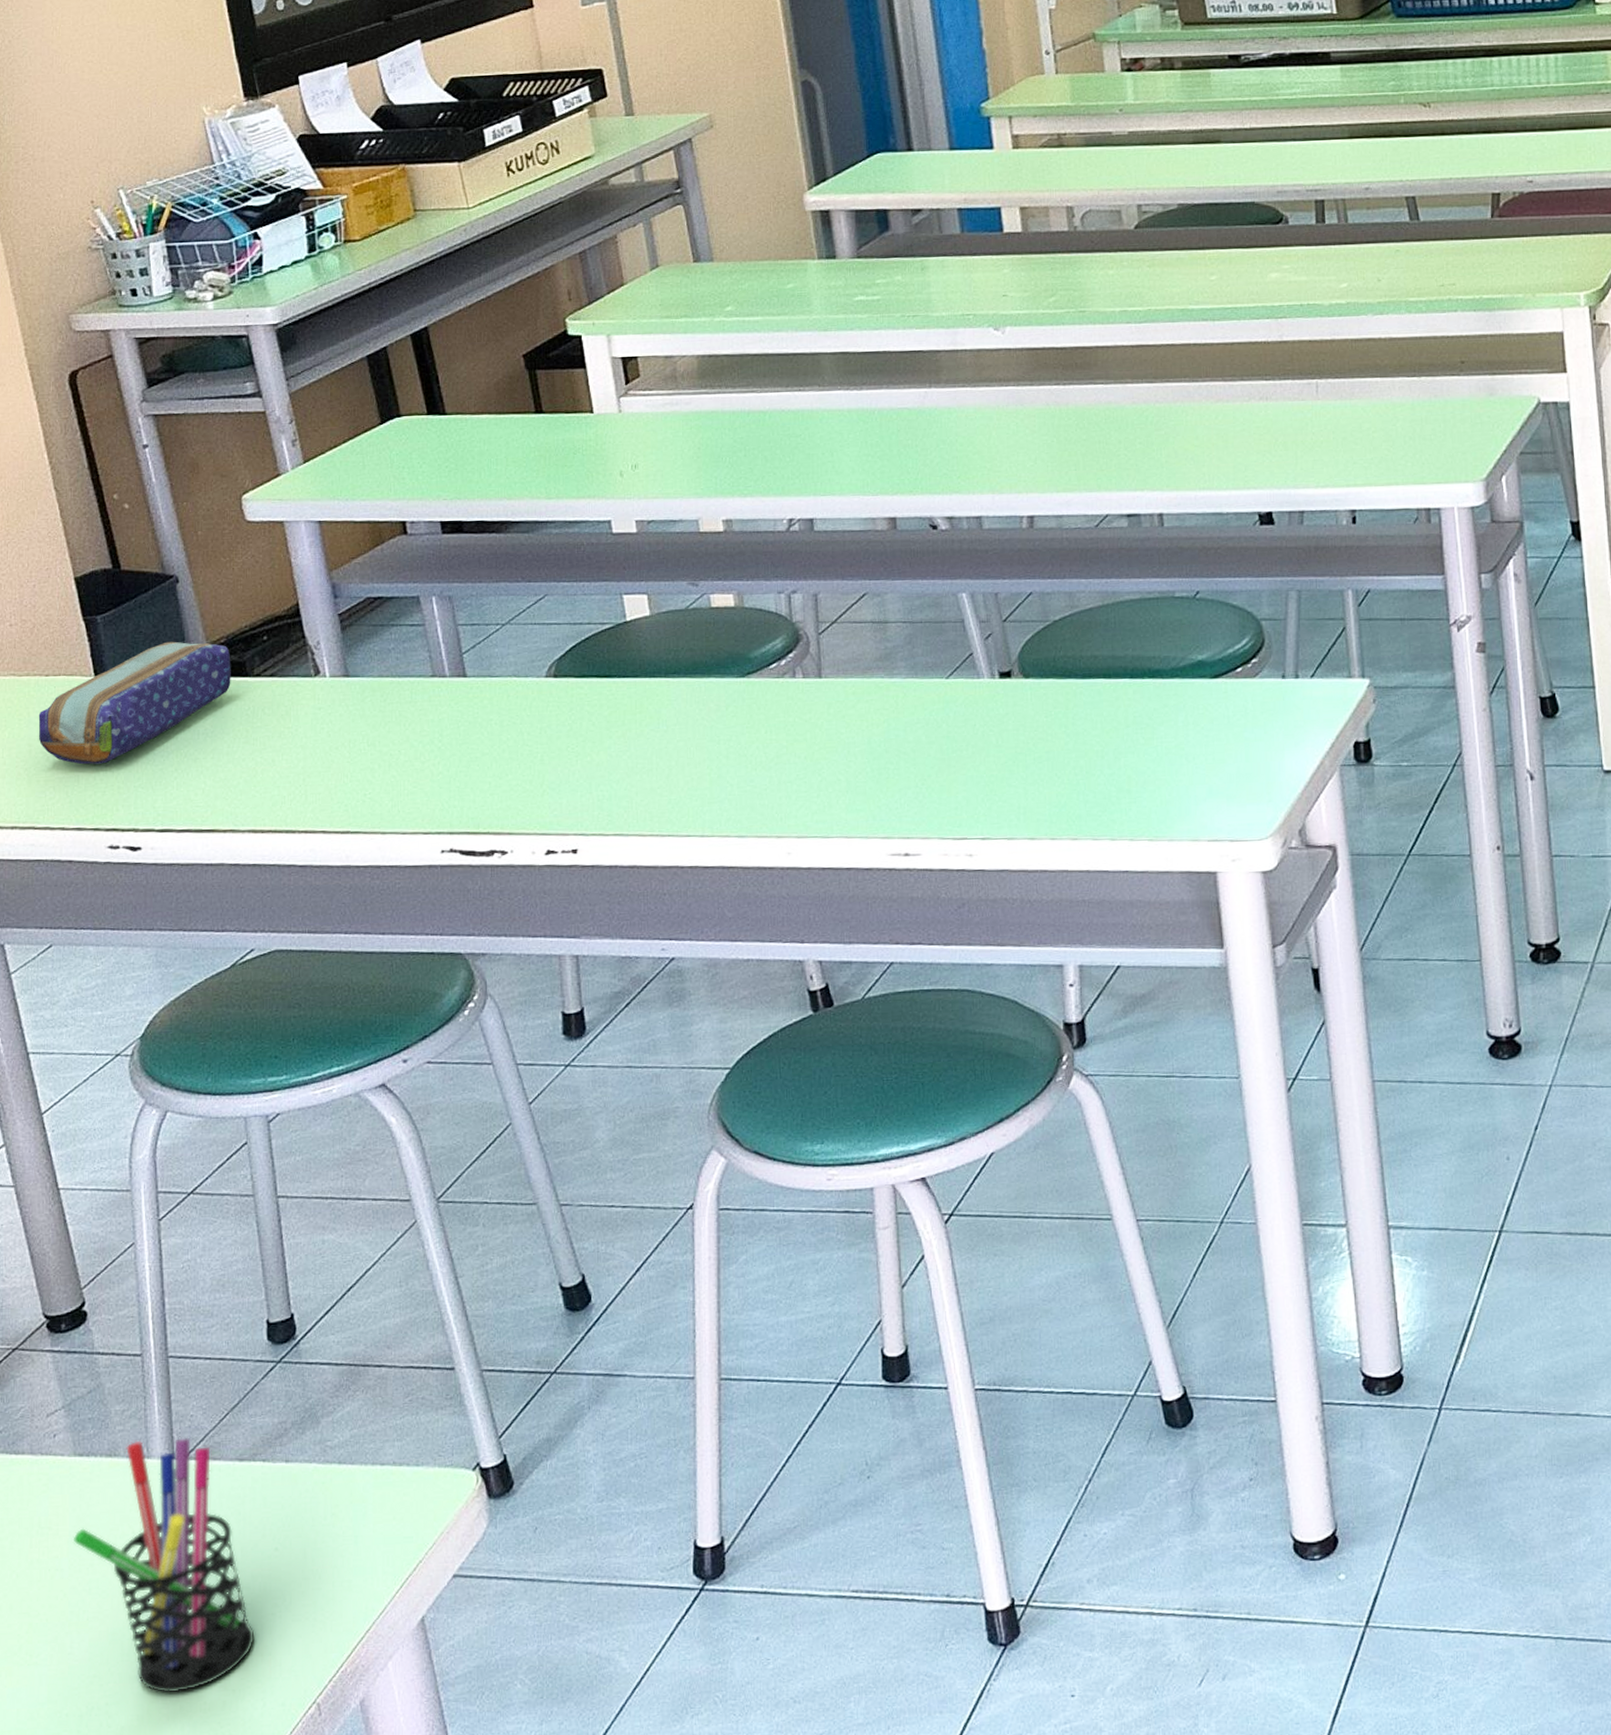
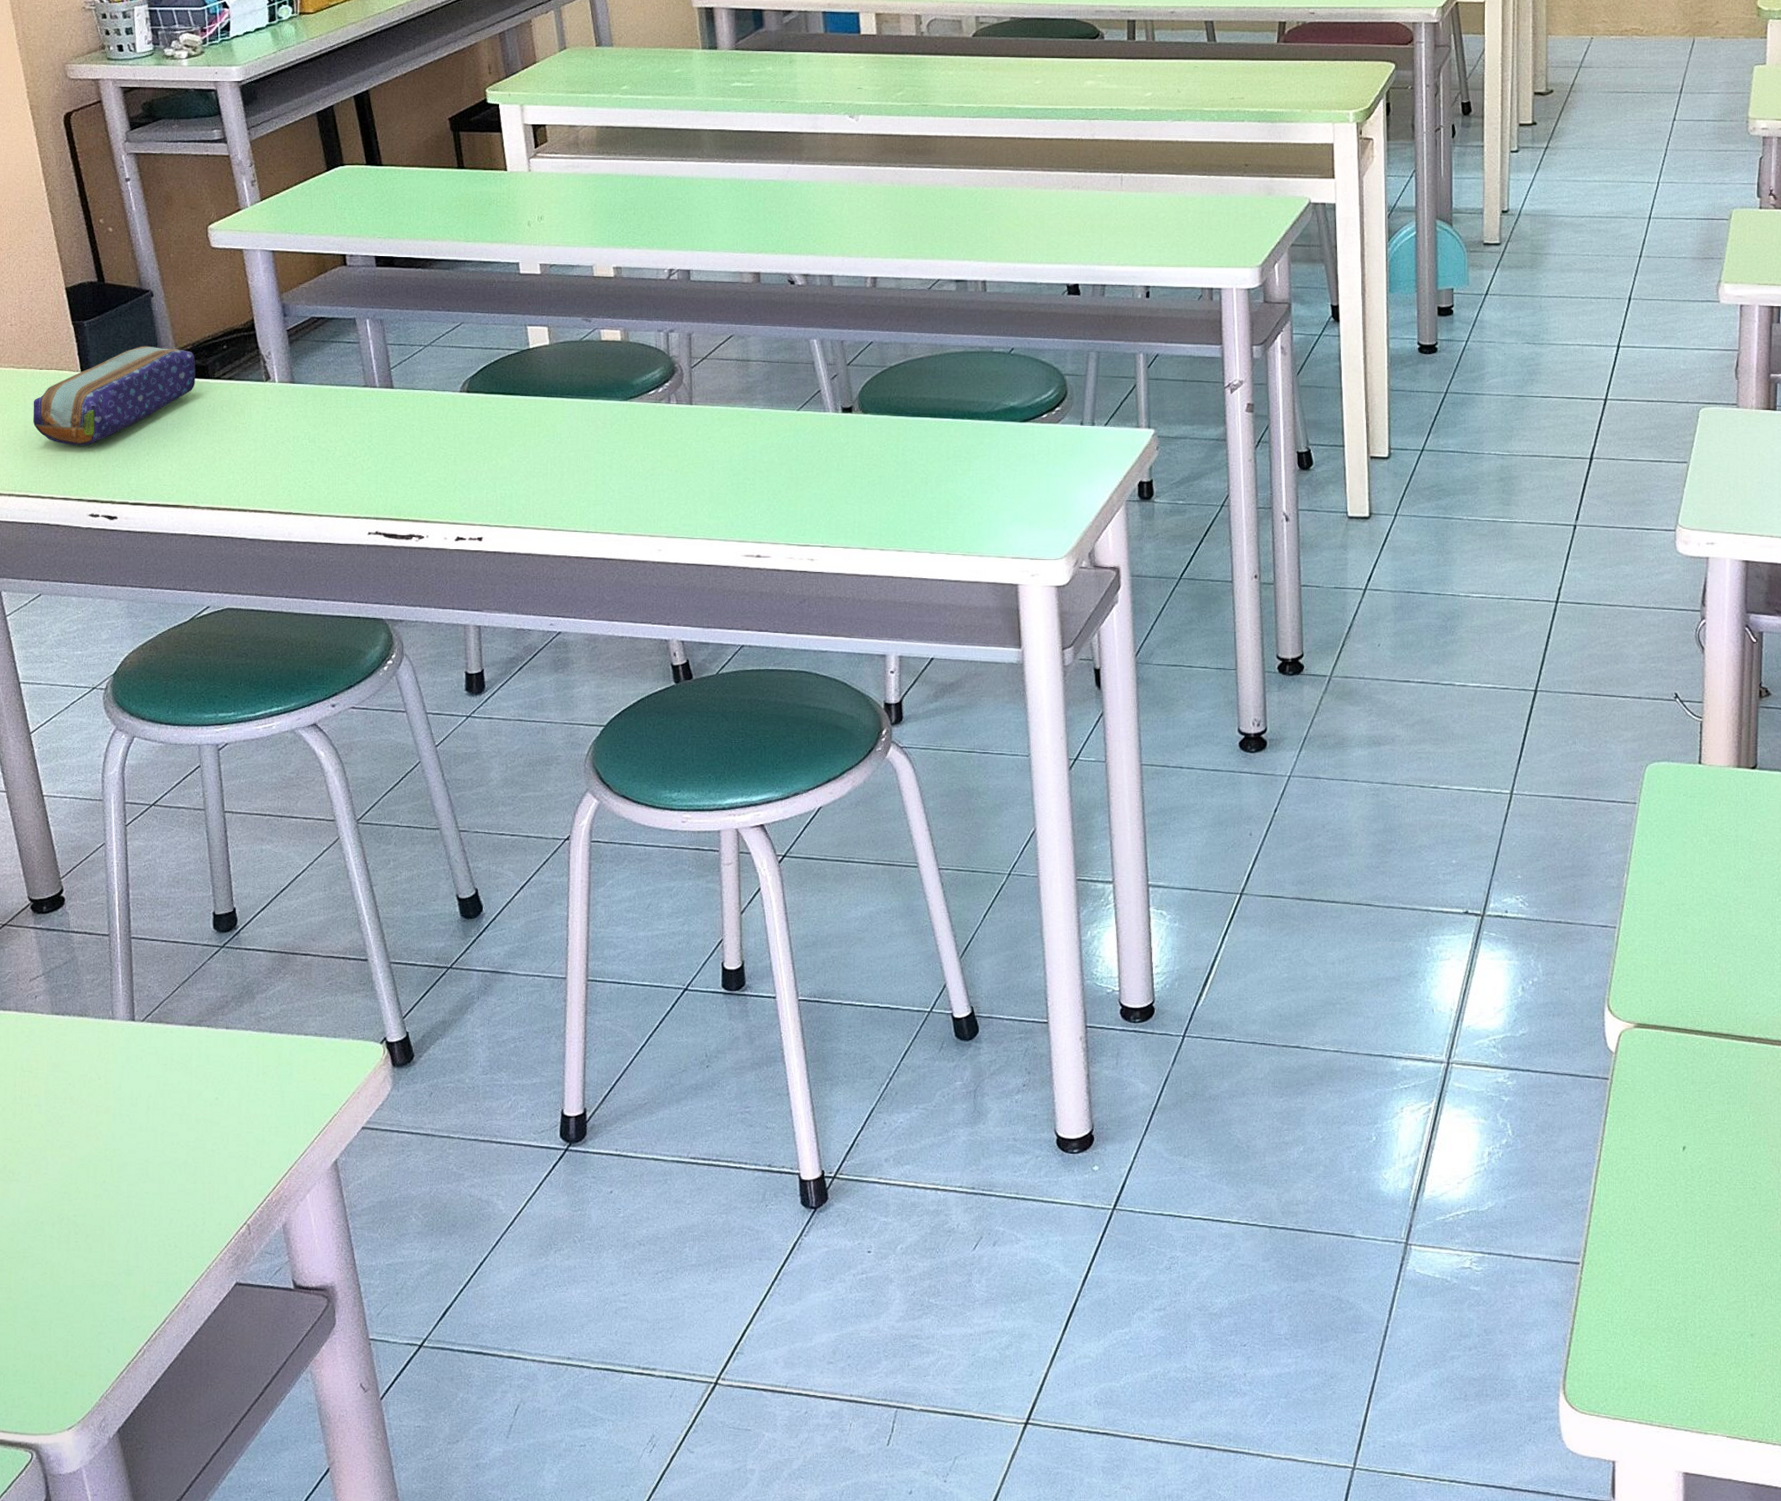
pen holder: present [73,1437,255,1694] -> none [49,1004,198,1210]

